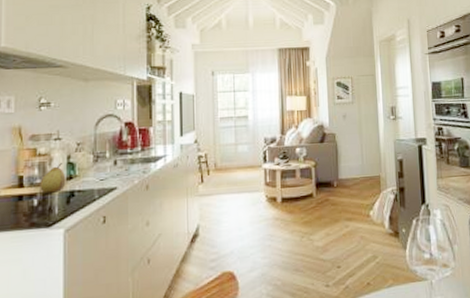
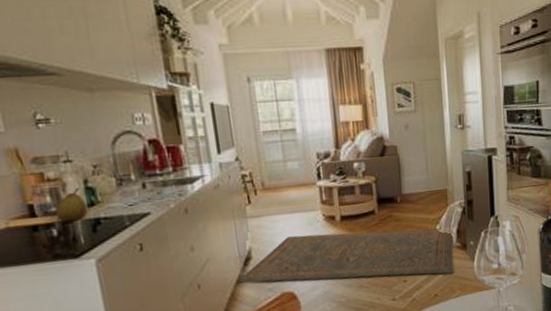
rug: none [182,214,387,262] -> present [236,228,455,284]

